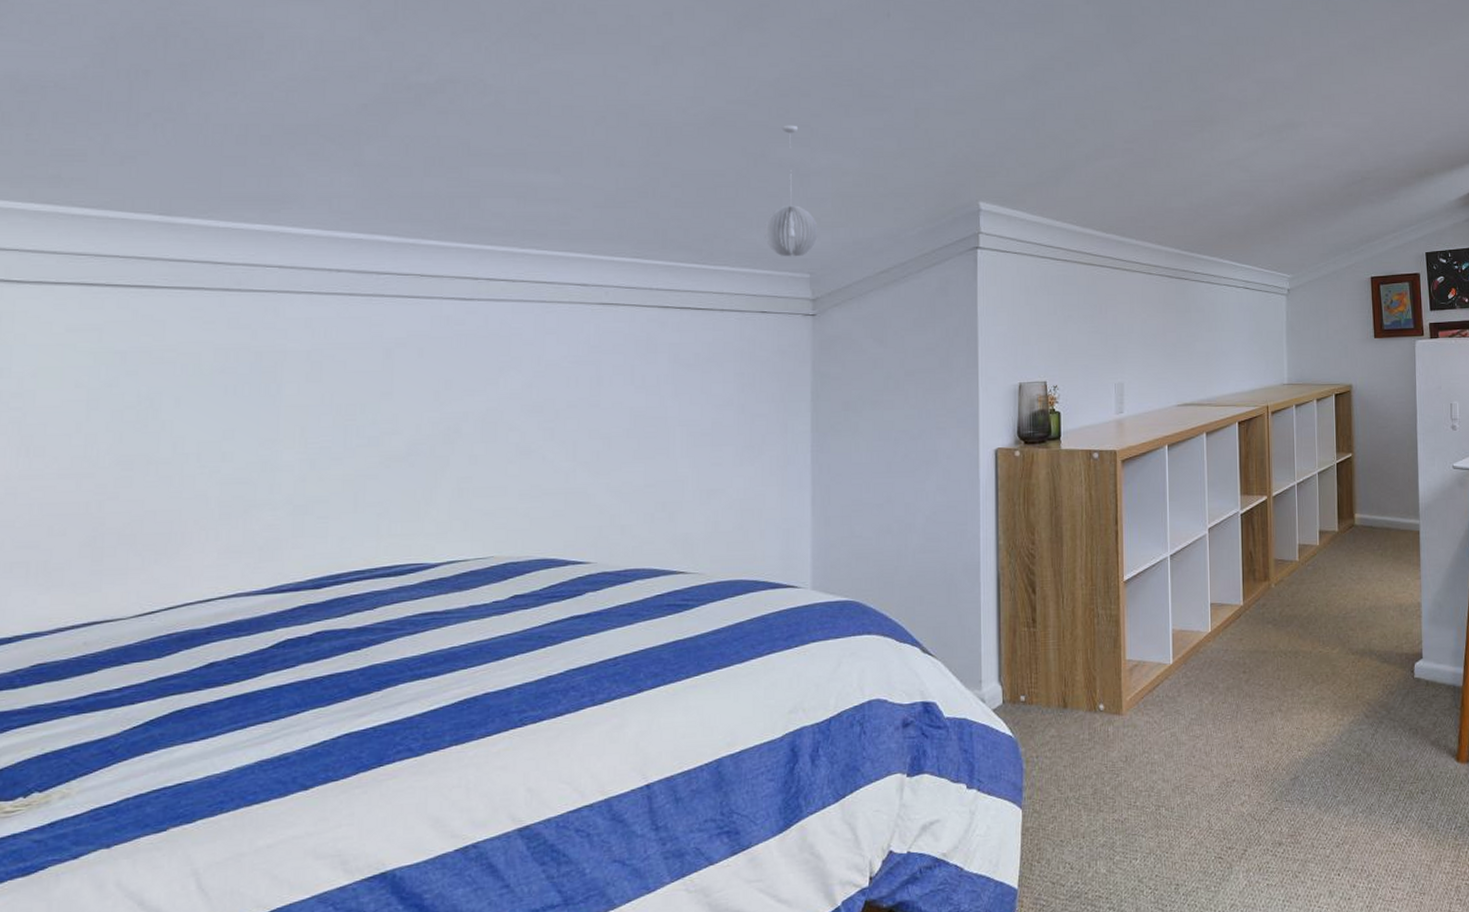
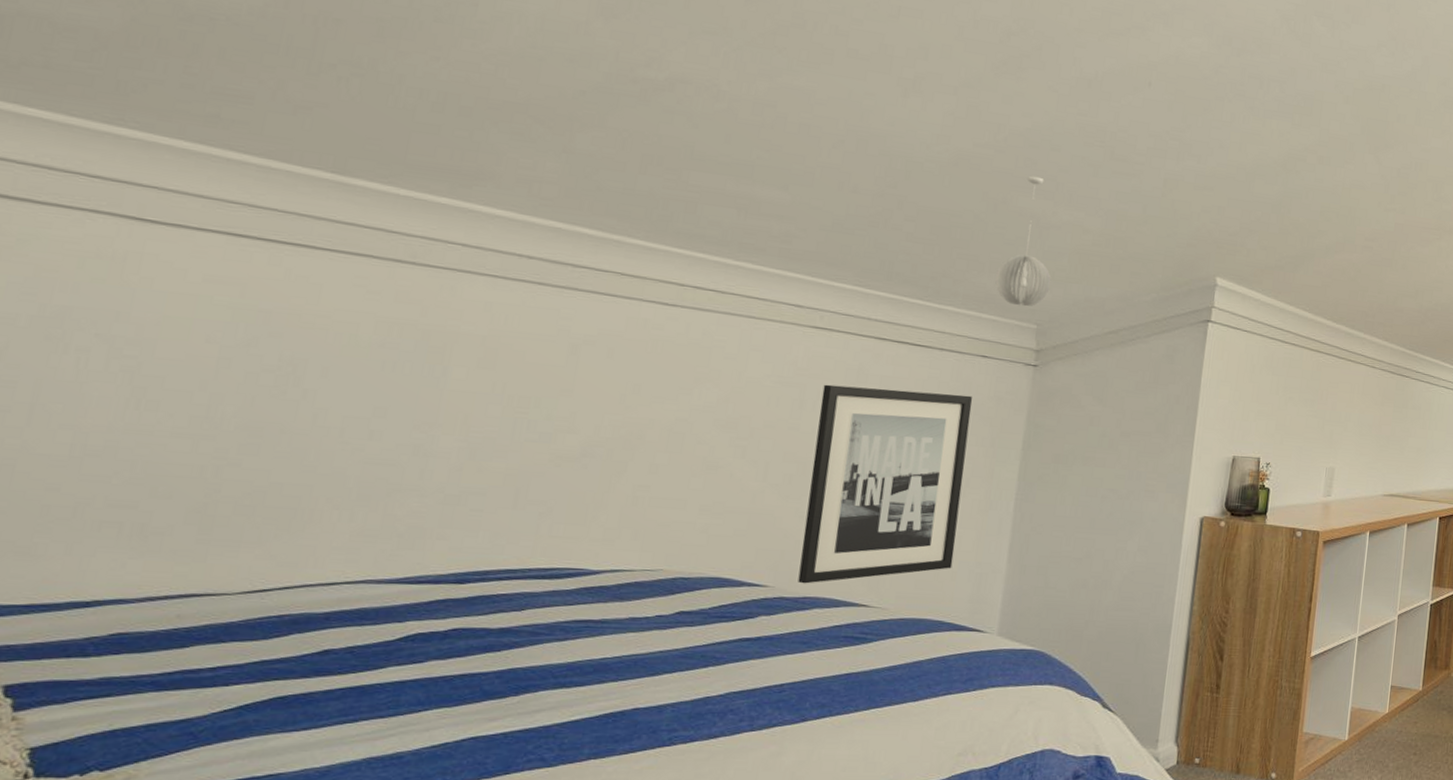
wall art: none [616,353,760,557] -> present [798,384,973,584]

